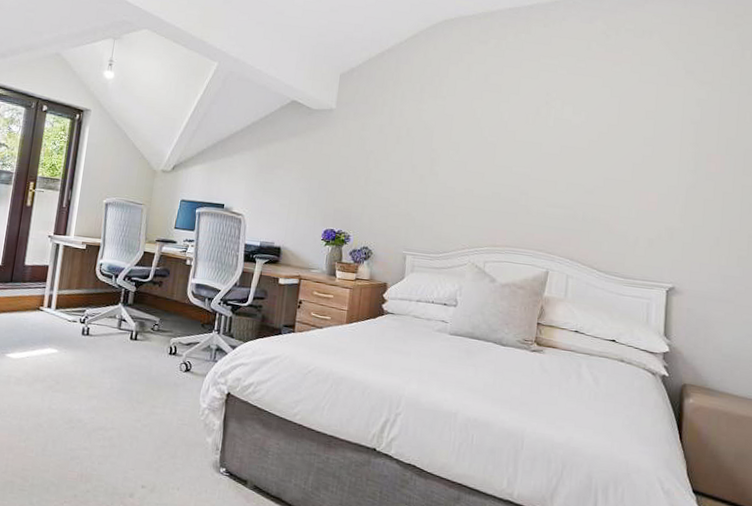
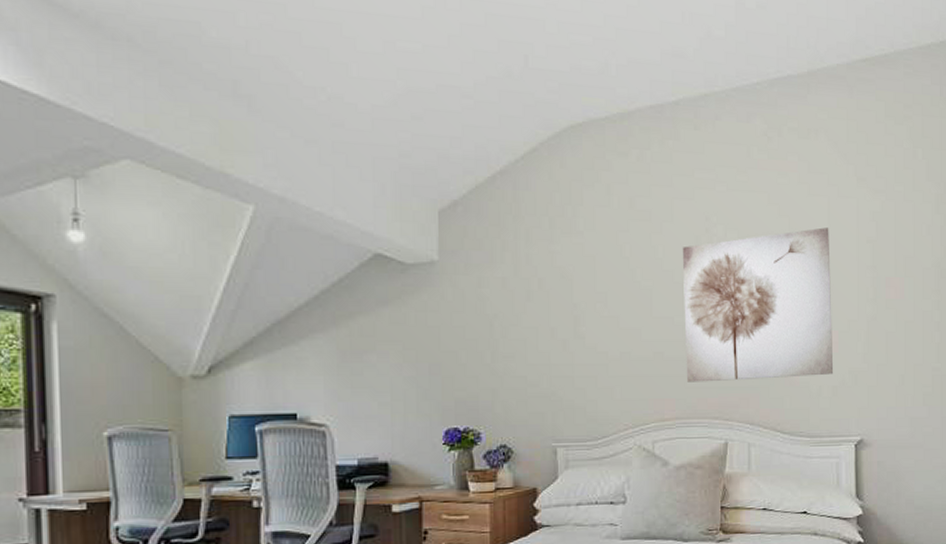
wall art: none [518,108,656,229] -> present [682,227,834,382]

